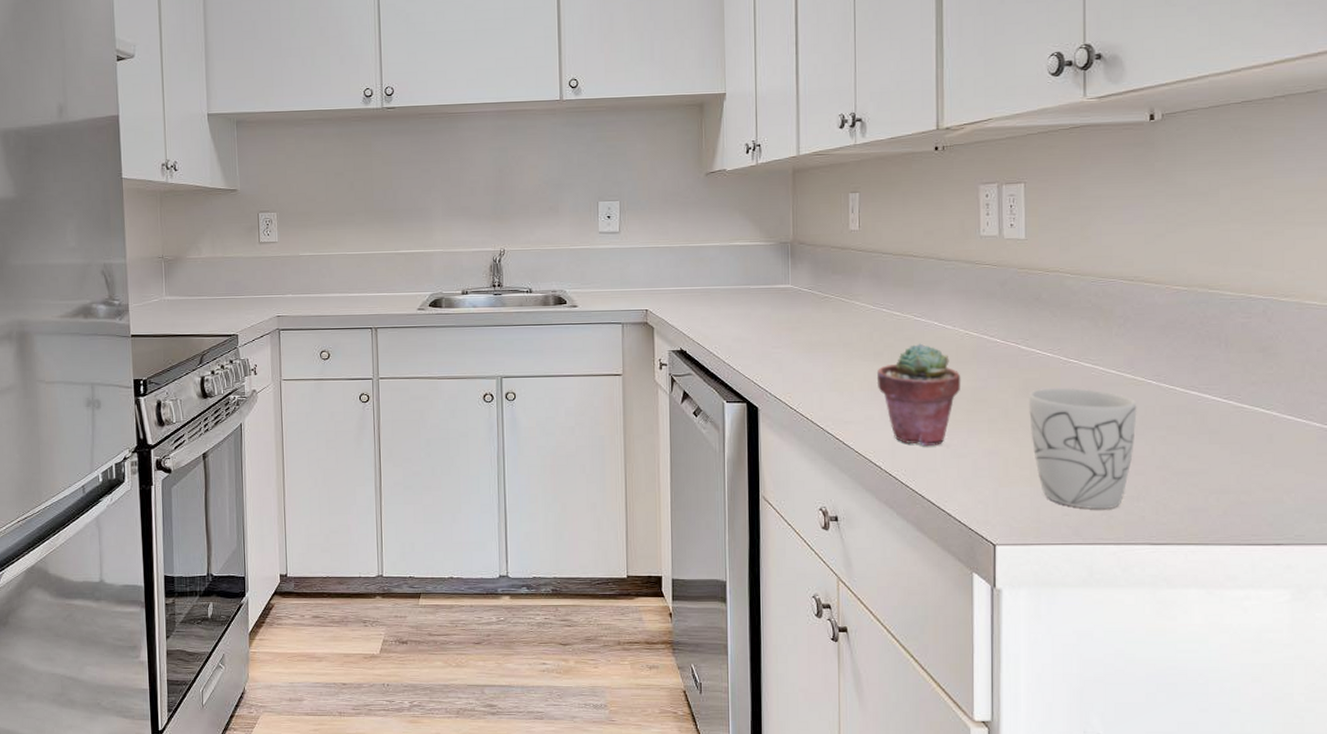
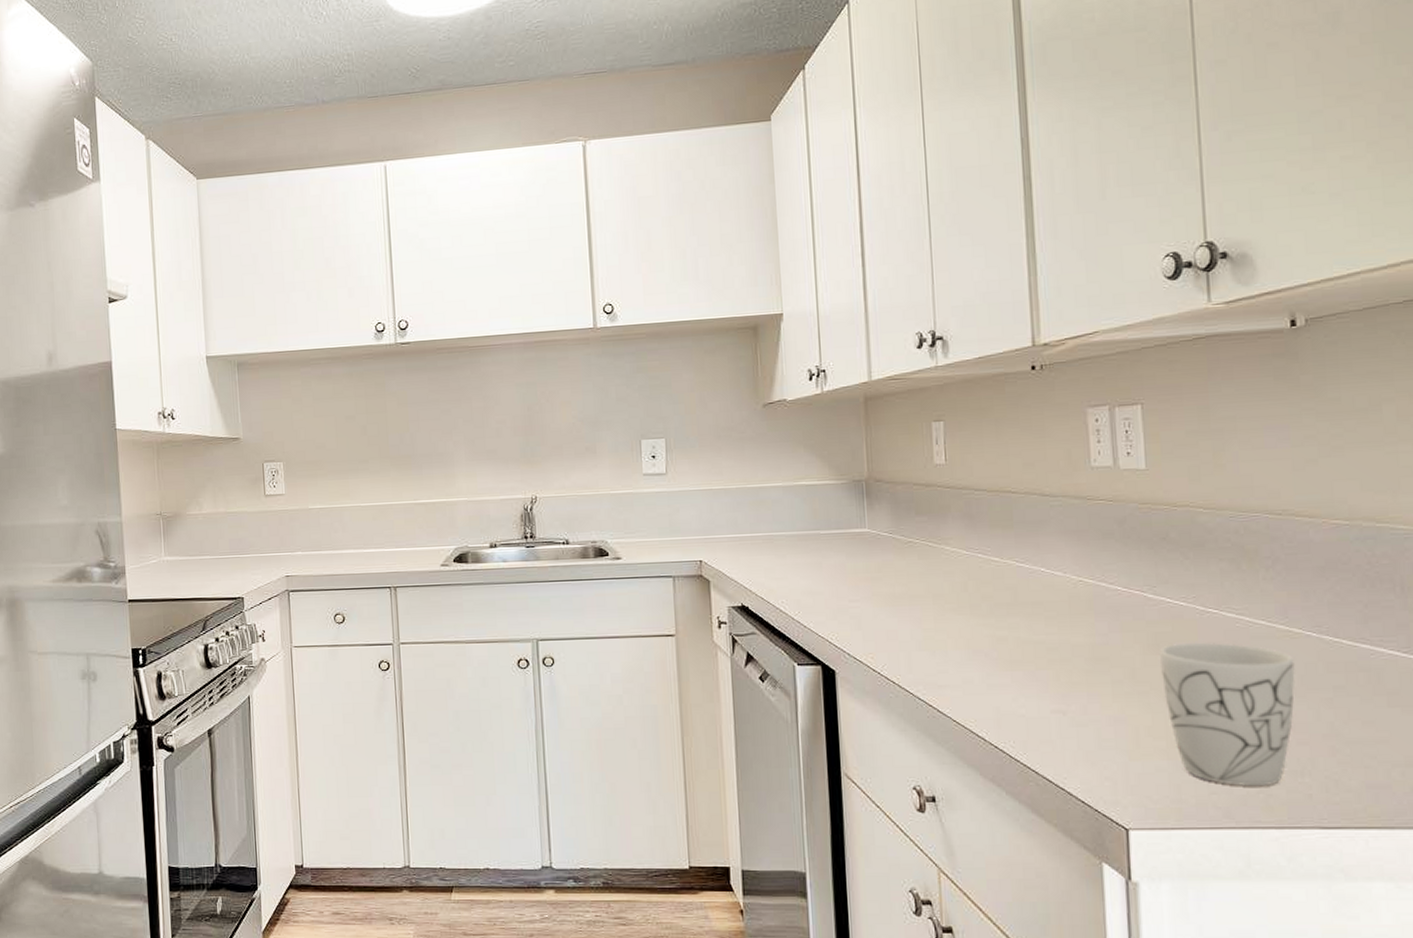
potted succulent: present [876,343,961,446] -> none [974,593,1077,713]

